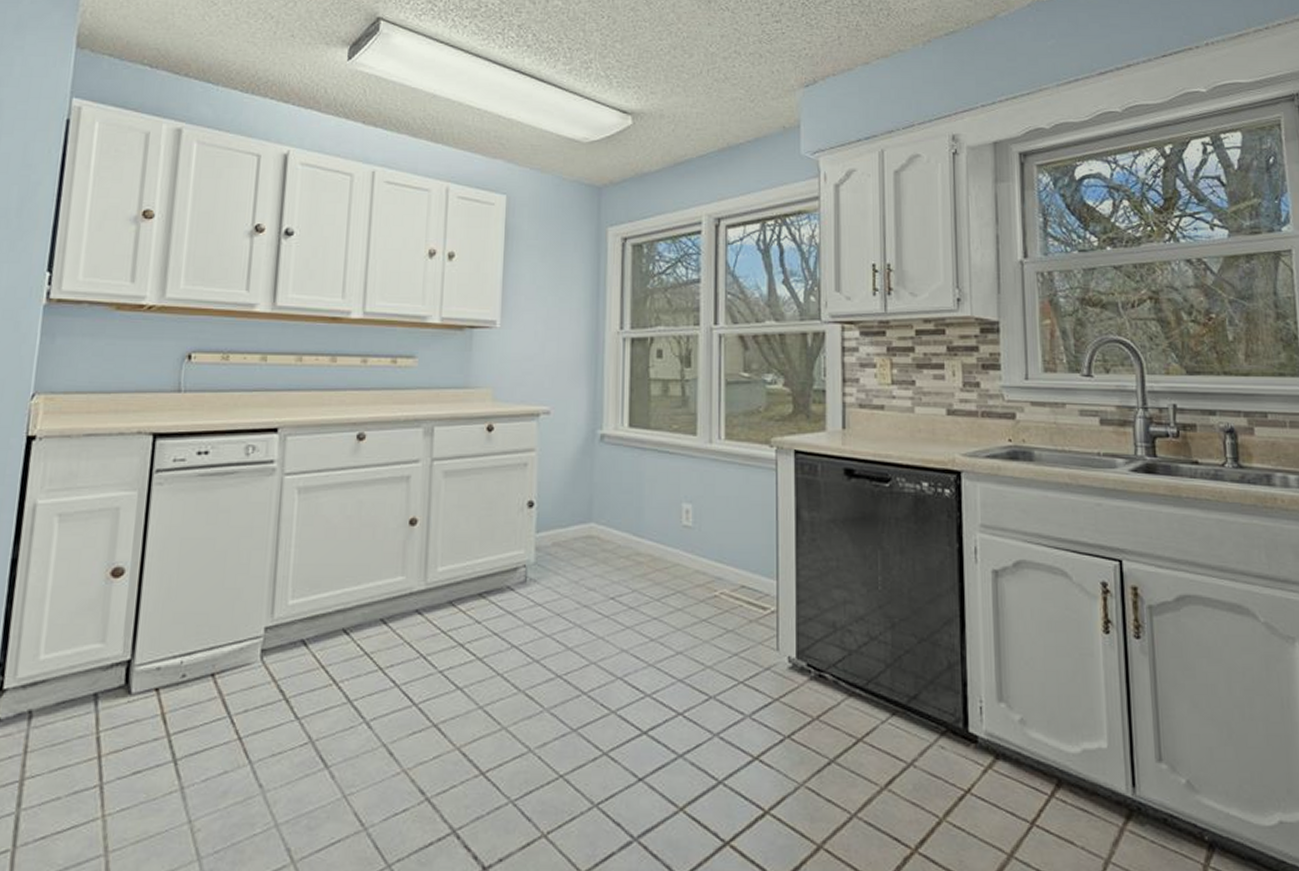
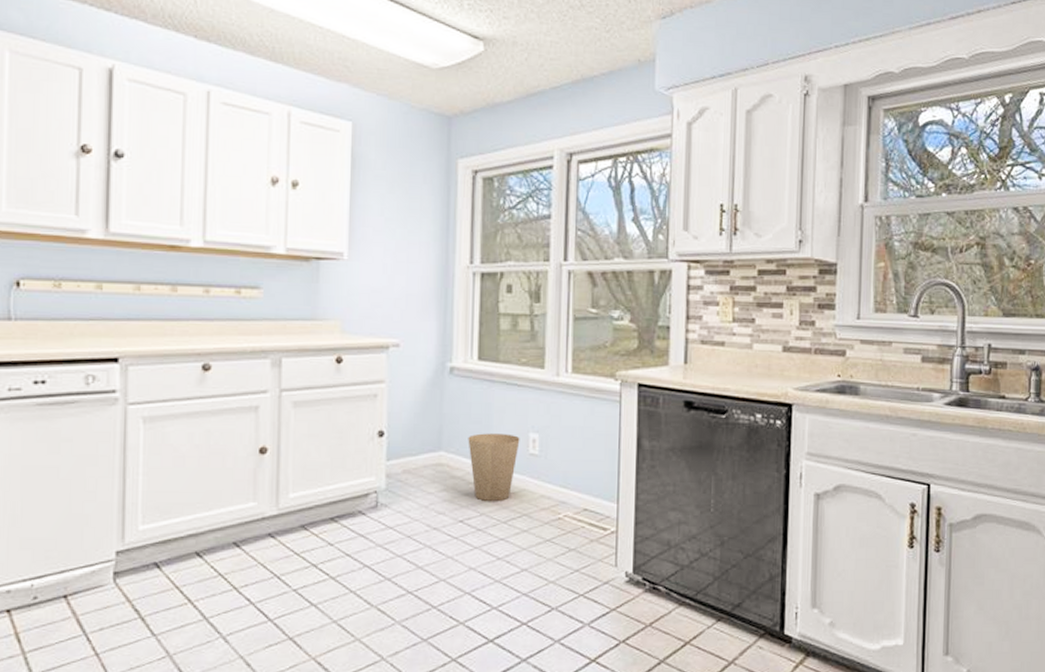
trash can: none [619,503,673,576] -> present [468,433,520,501]

